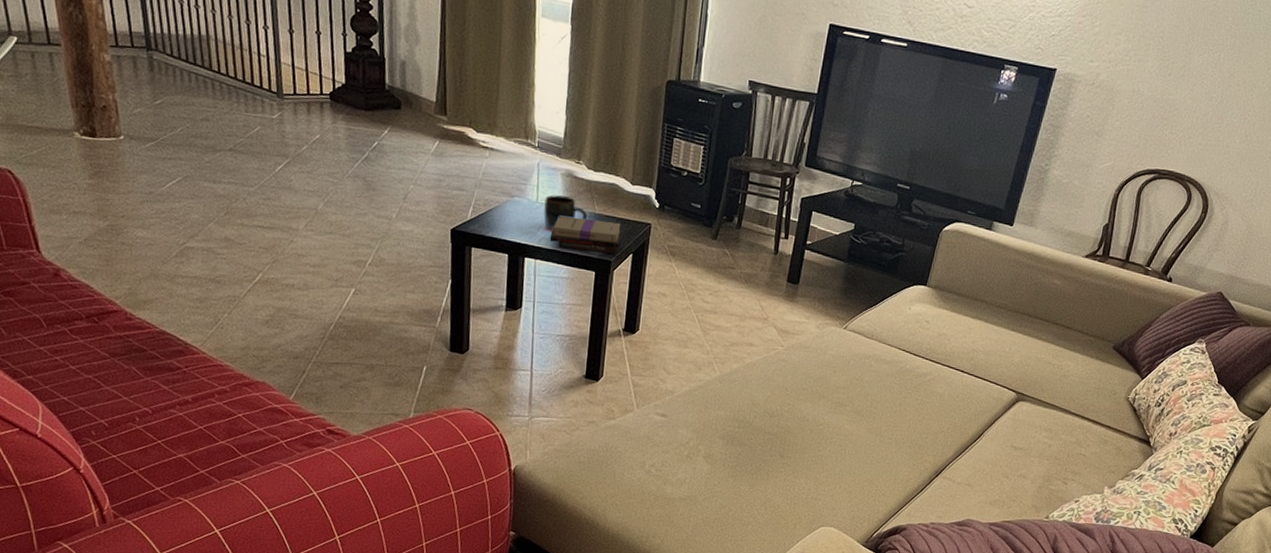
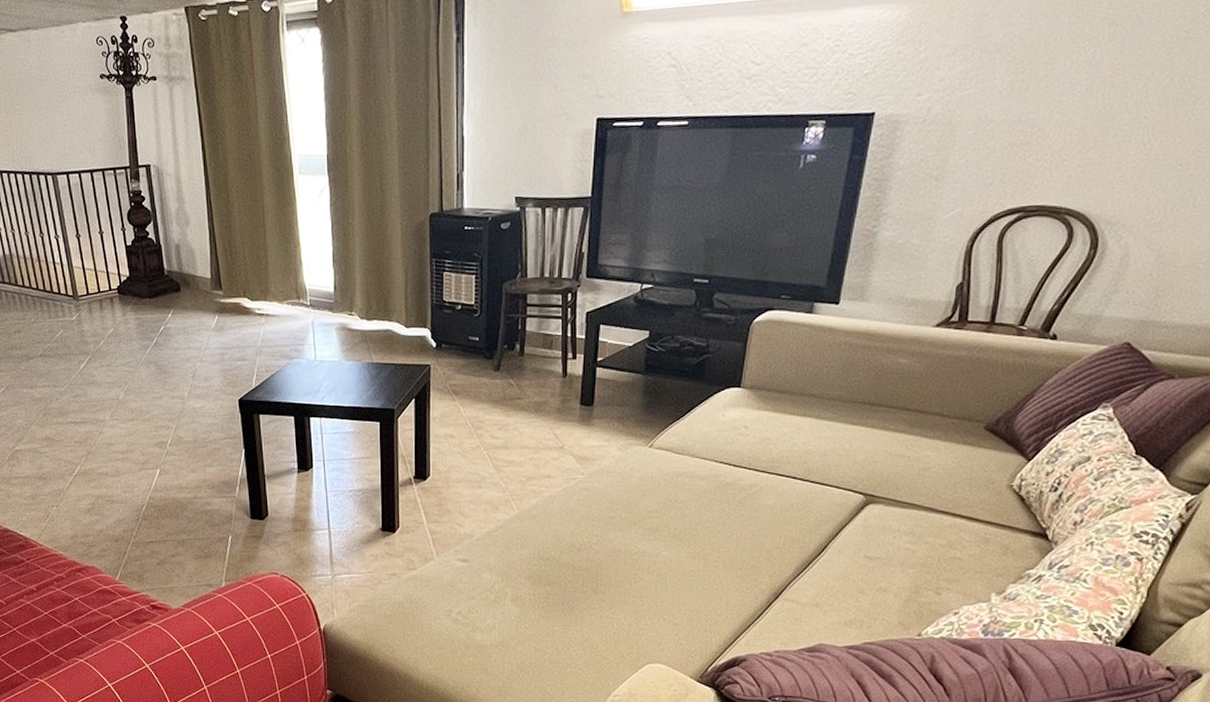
mug: present [543,195,587,233] -> none [323,350,365,389]
books: present [549,215,621,254] -> none [331,368,401,403]

